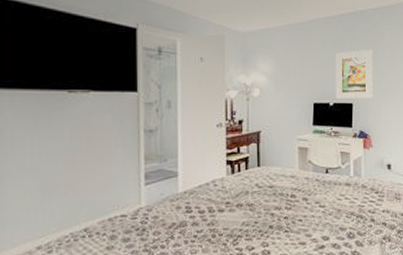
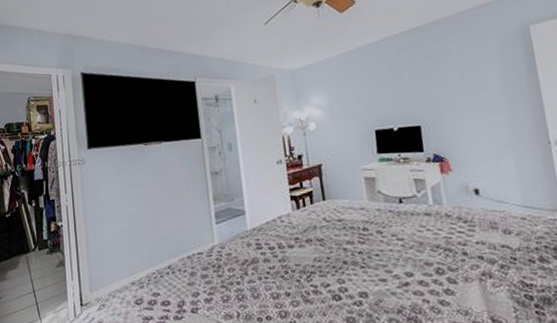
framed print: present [336,50,373,99] -> none [393,66,444,124]

